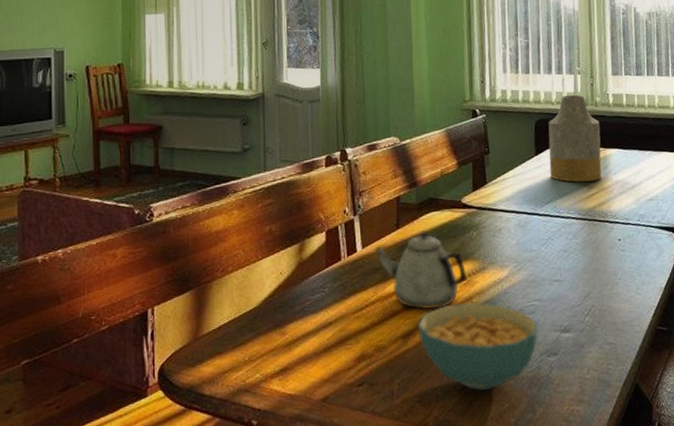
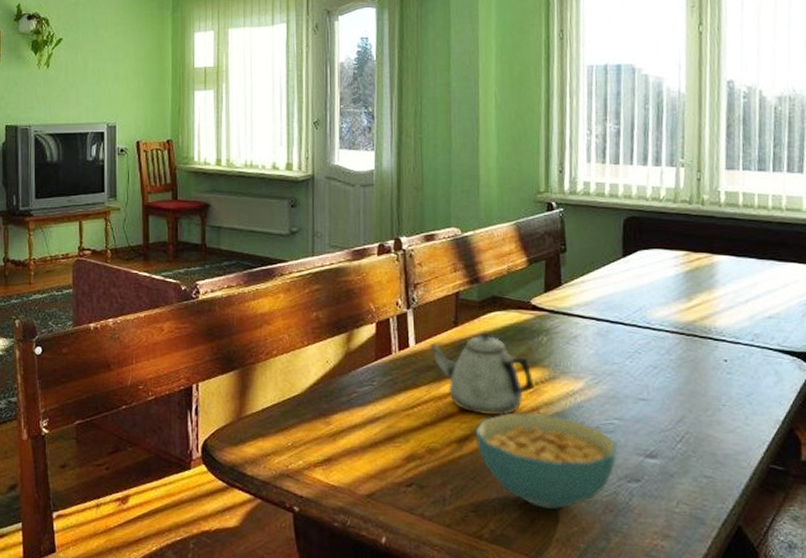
vase: present [548,95,602,183] -> none [639,191,707,291]

